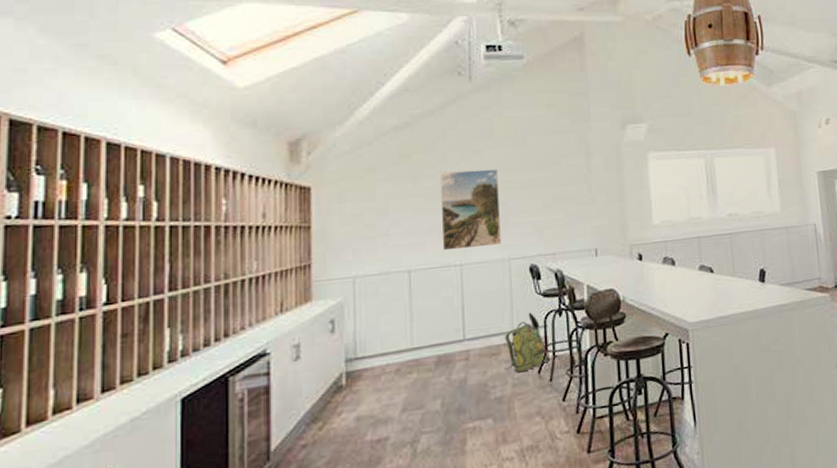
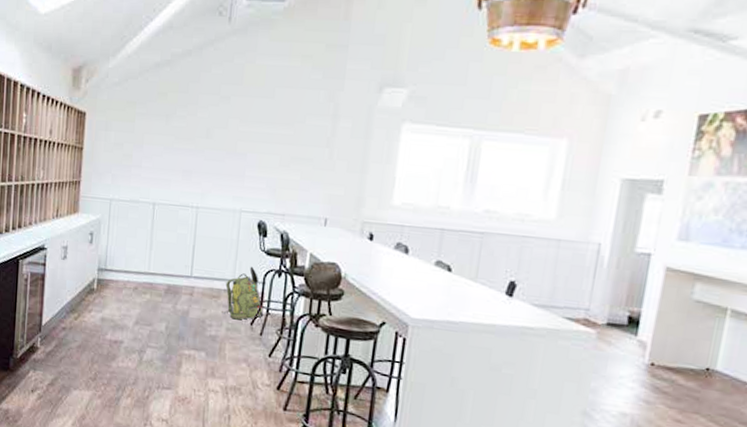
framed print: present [440,169,501,251] -> none [183,115,242,195]

